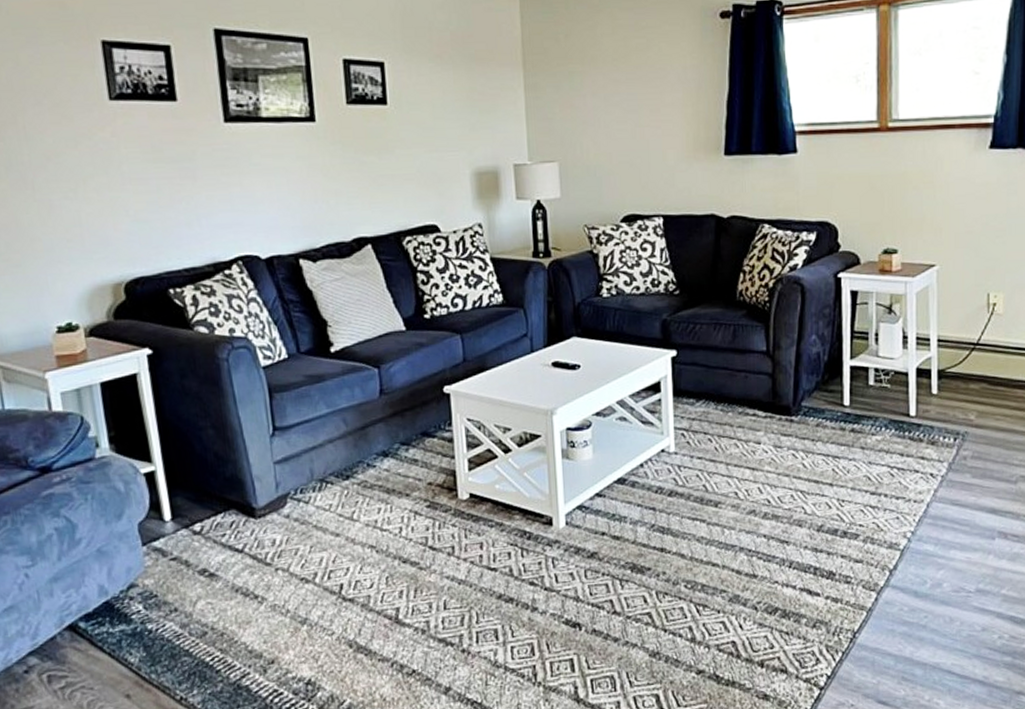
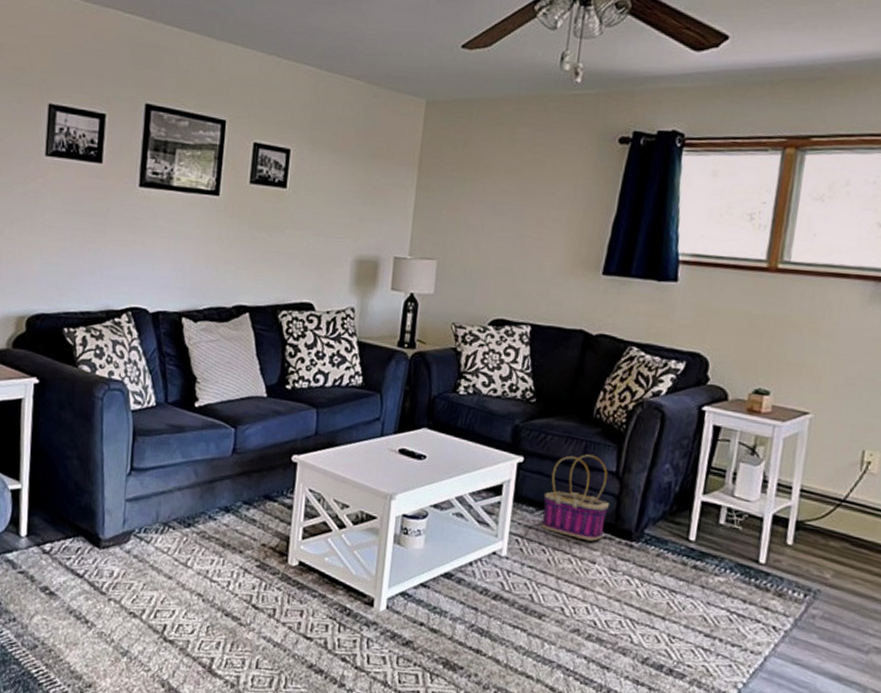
basket: none [701,337,766,423] -> present [541,454,610,541]

